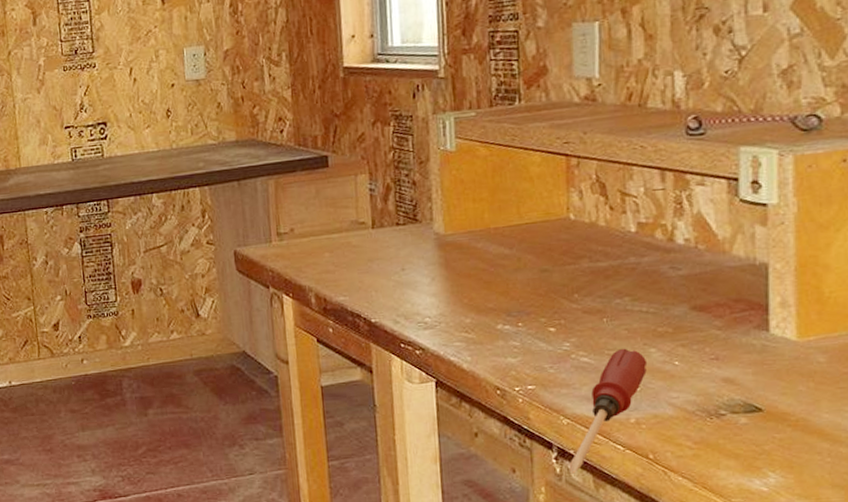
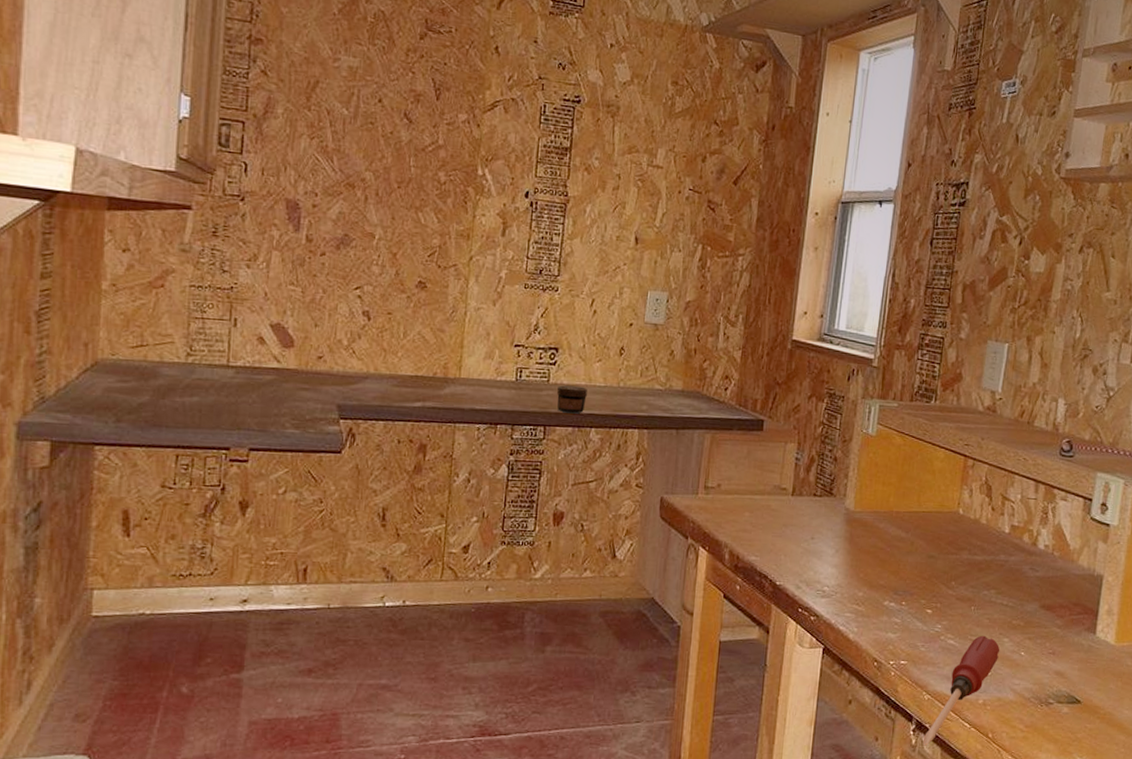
jar: none [112,155,143,184] -> present [556,385,588,414]

